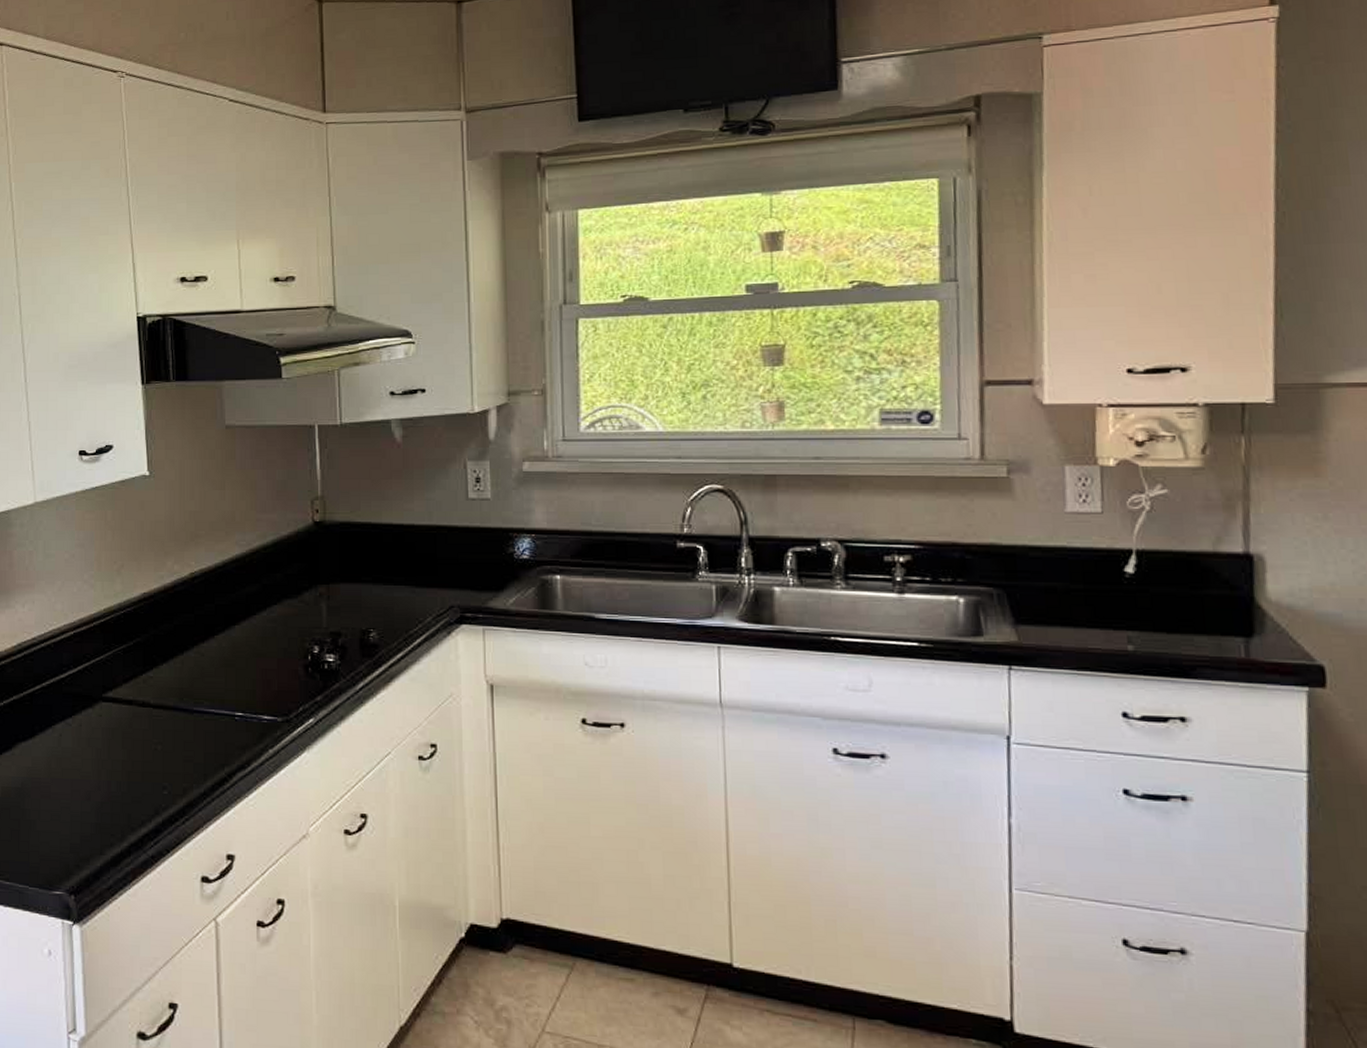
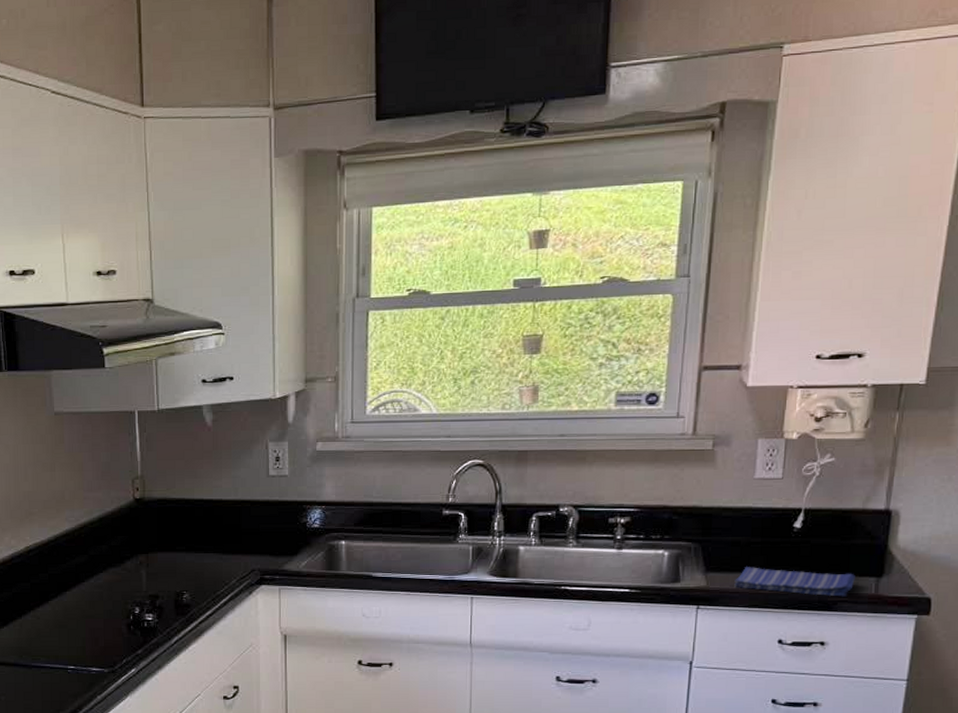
dish towel: none [1054,619,1218,661] -> present [734,567,856,597]

